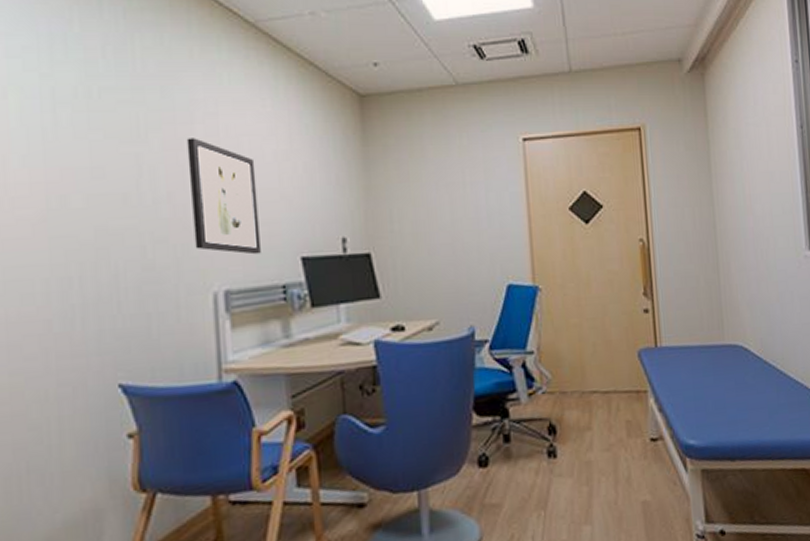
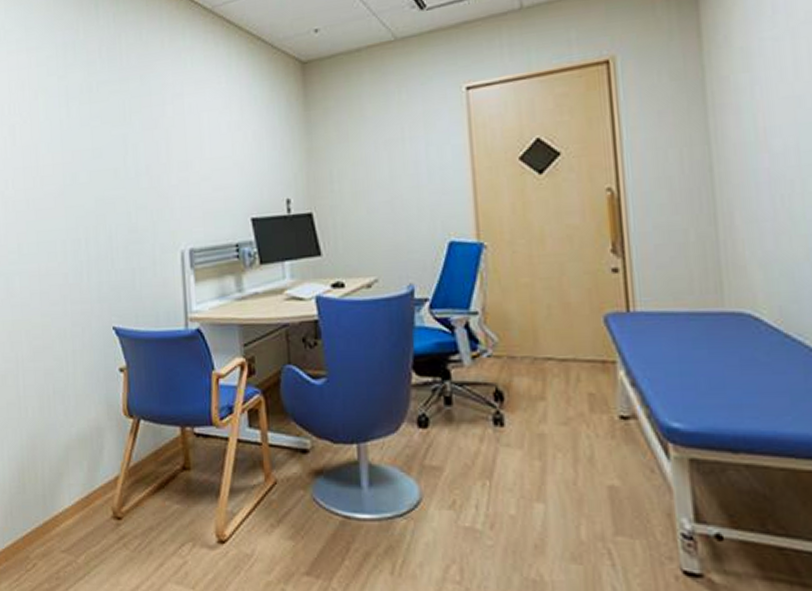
wall art: present [186,138,261,255] -> none [160,117,218,217]

